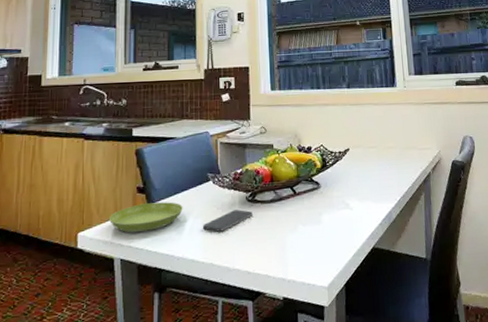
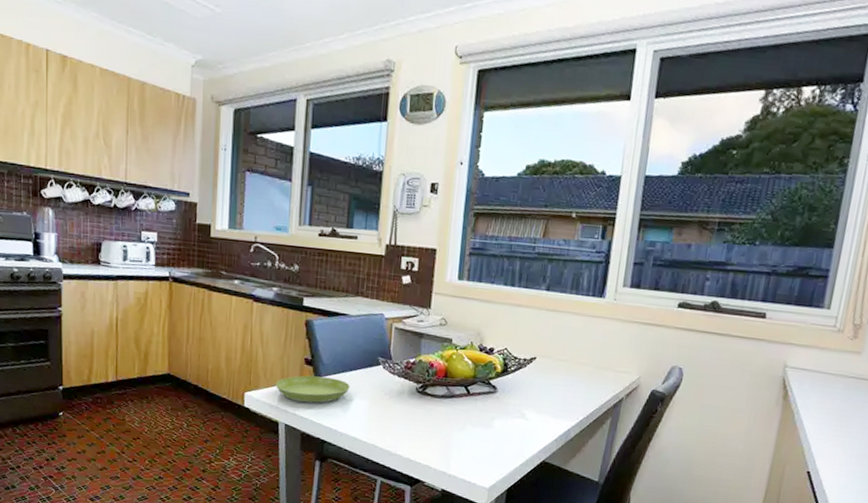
smartphone: present [202,209,252,232] -> none [368,398,421,417]

